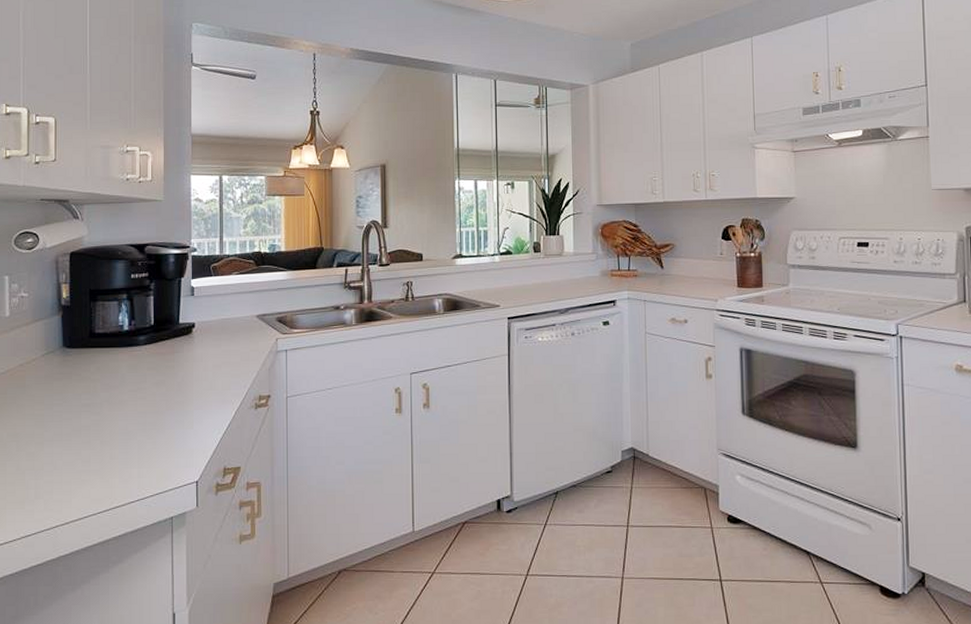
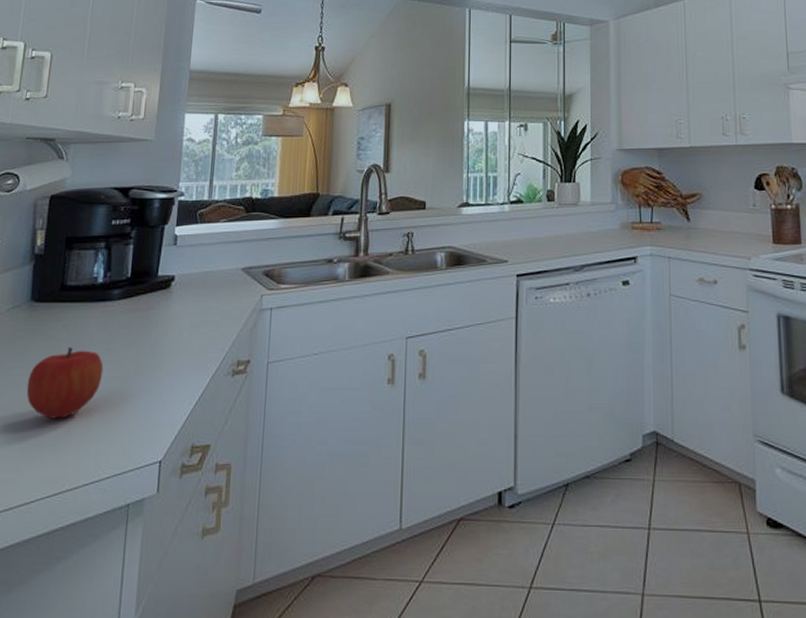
fruit: none [68,387,137,448] -> present [26,347,104,419]

